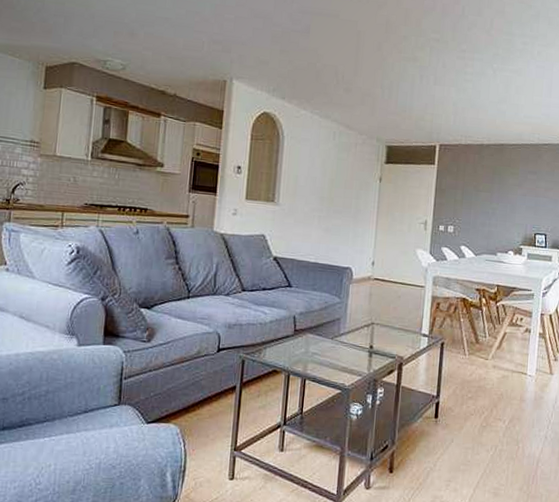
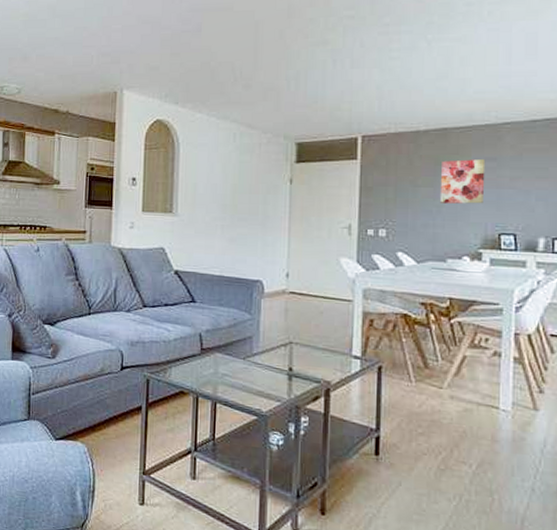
wall art: none [494,171,529,209] -> present [439,159,486,204]

